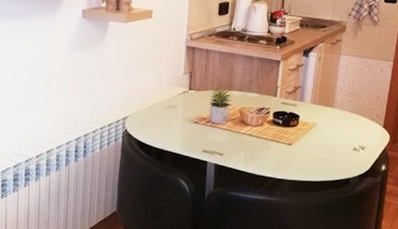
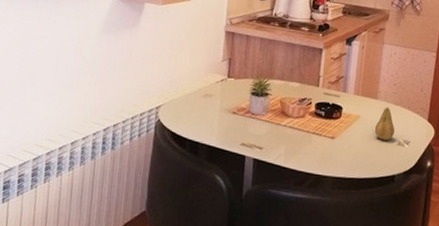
fruit: none [331,115,351,146] -> present [375,107,395,141]

